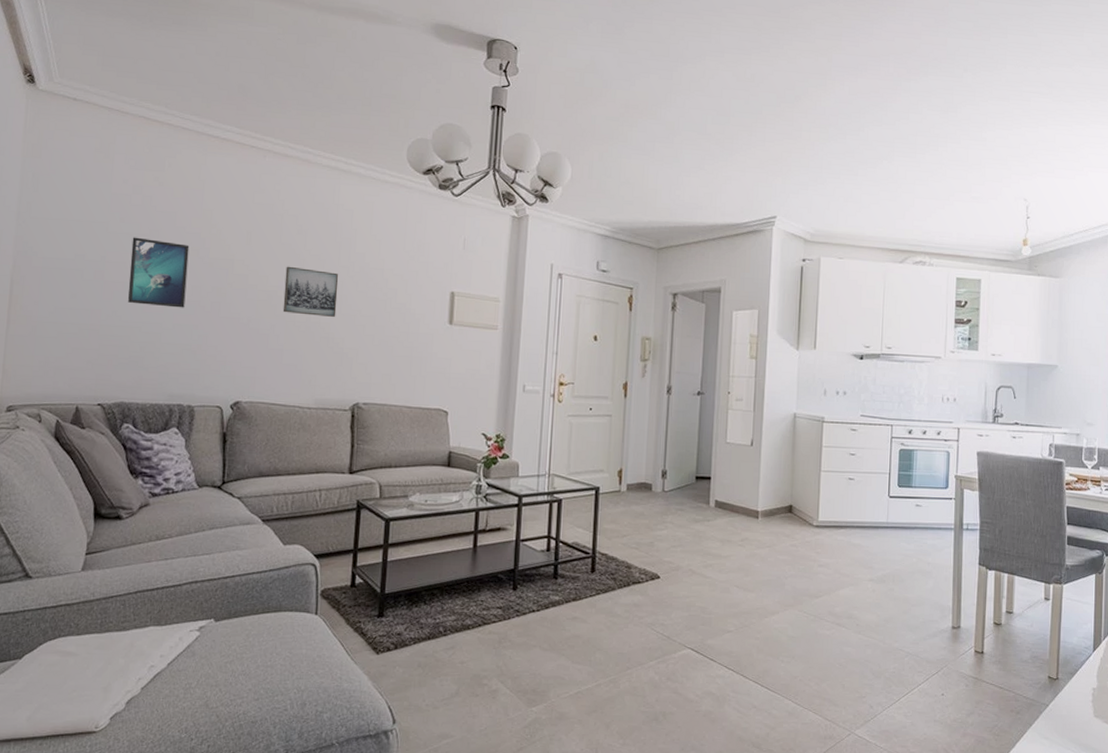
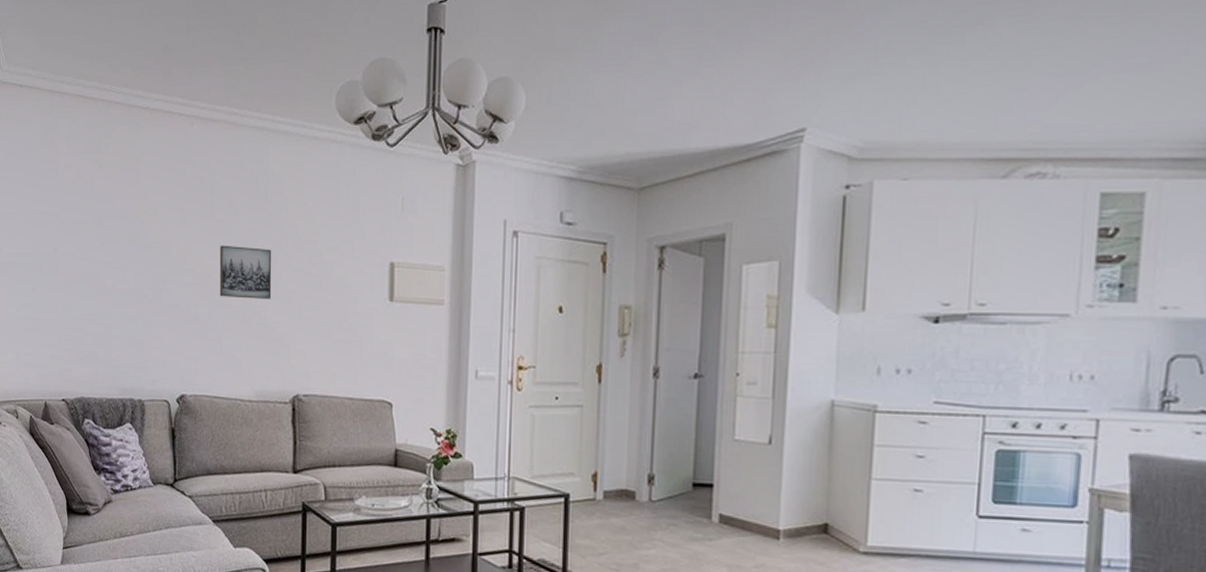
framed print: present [128,237,190,308] -> none [79,225,130,297]

